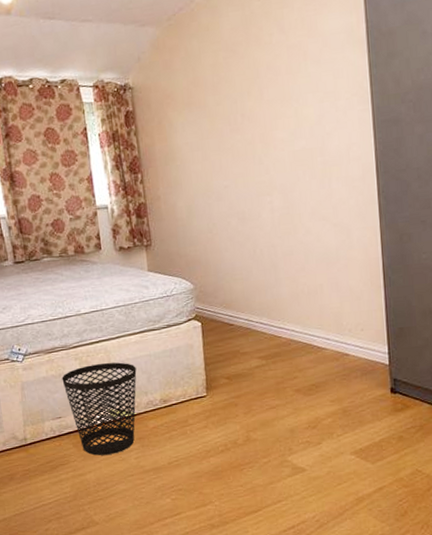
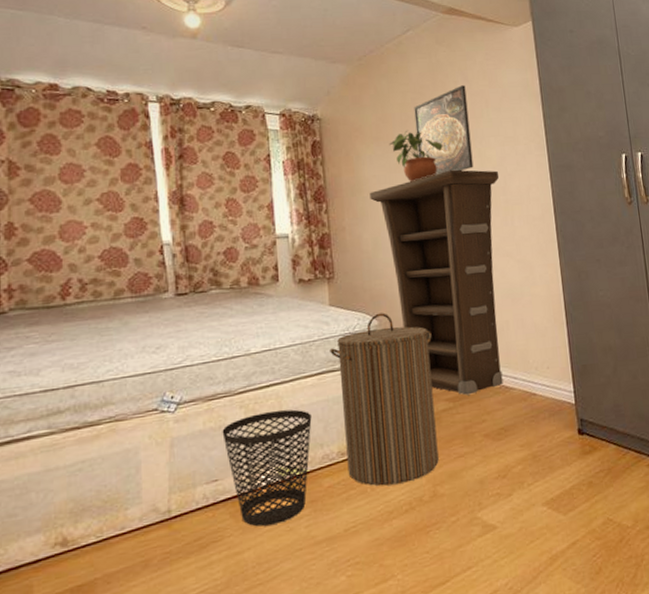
laundry hamper: none [150,277,252,430] -> present [329,313,439,486]
cabinet: none [182,130,317,354] -> present [369,169,503,396]
potted plant: none [201,92,257,148] -> present [389,130,443,183]
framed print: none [226,37,289,138] -> present [414,85,474,175]

